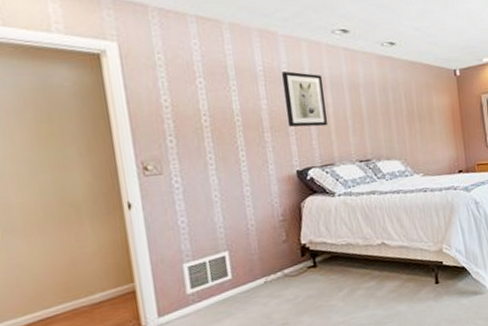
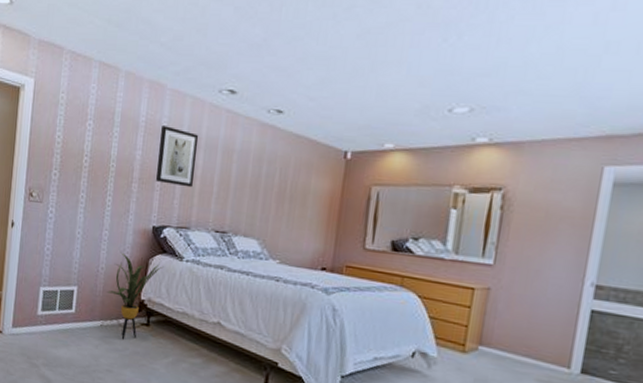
house plant: none [264,205,318,288] -> present [107,254,164,339]

